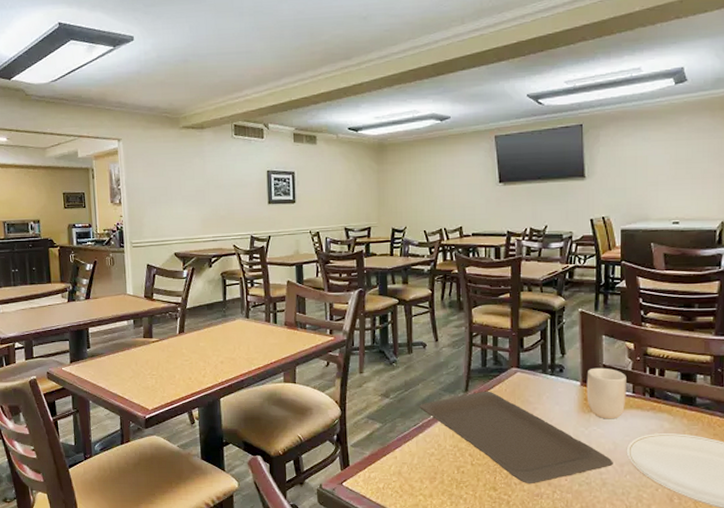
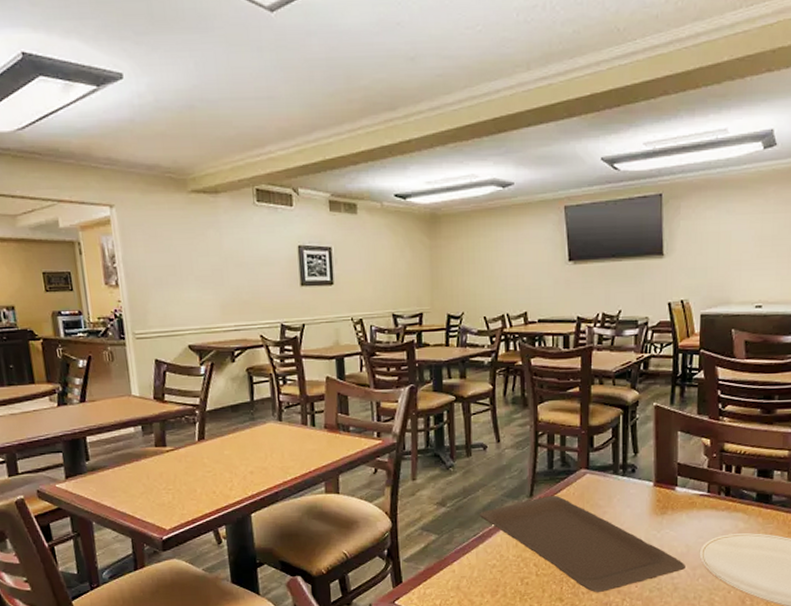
cup: present [586,367,626,419] -> none [659,466,702,521]

